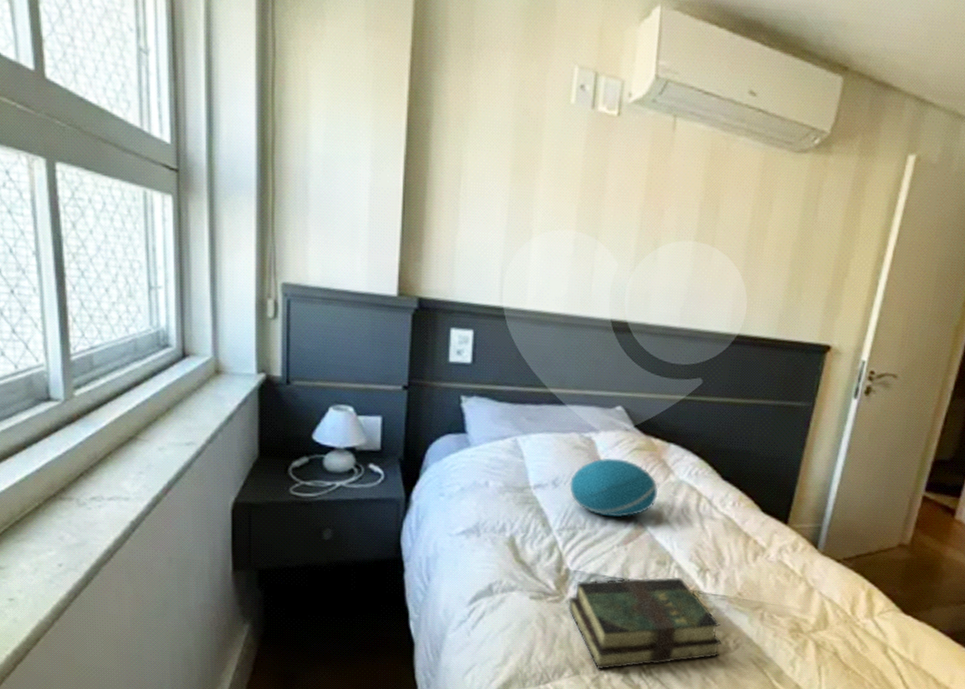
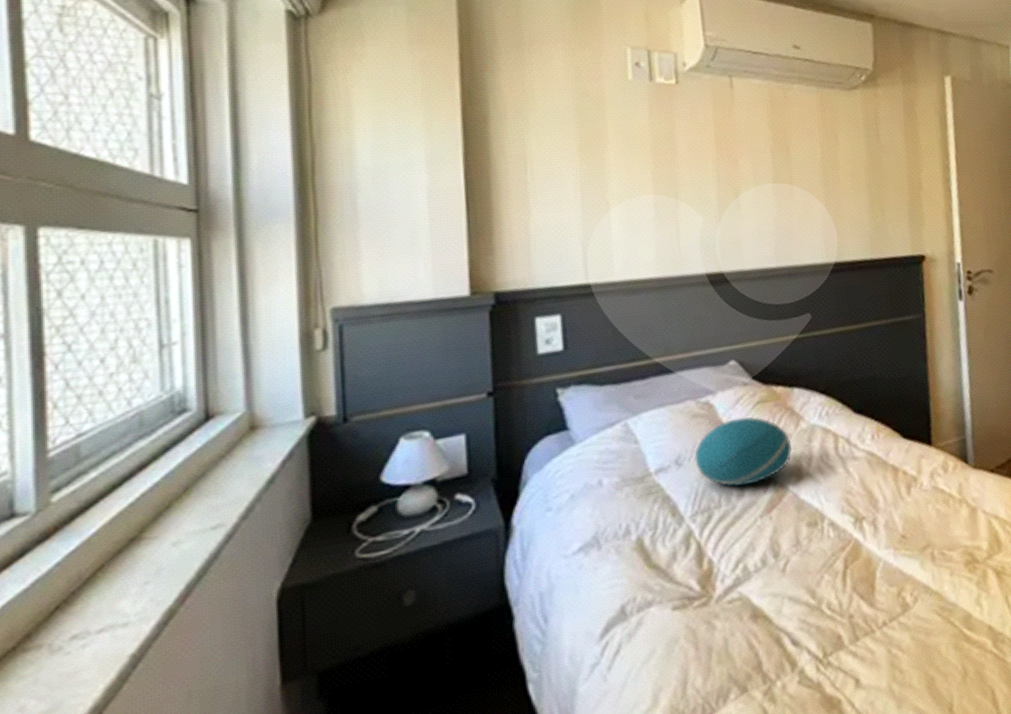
book: present [568,577,722,670] -> none [718,536,899,678]

